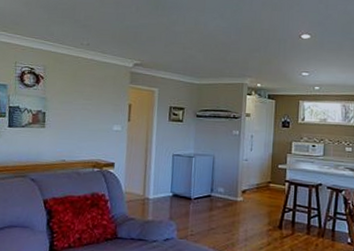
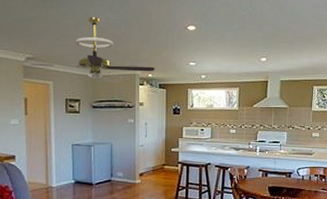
ceiling fan: none [137,24,265,93] -> present [30,17,155,84]

